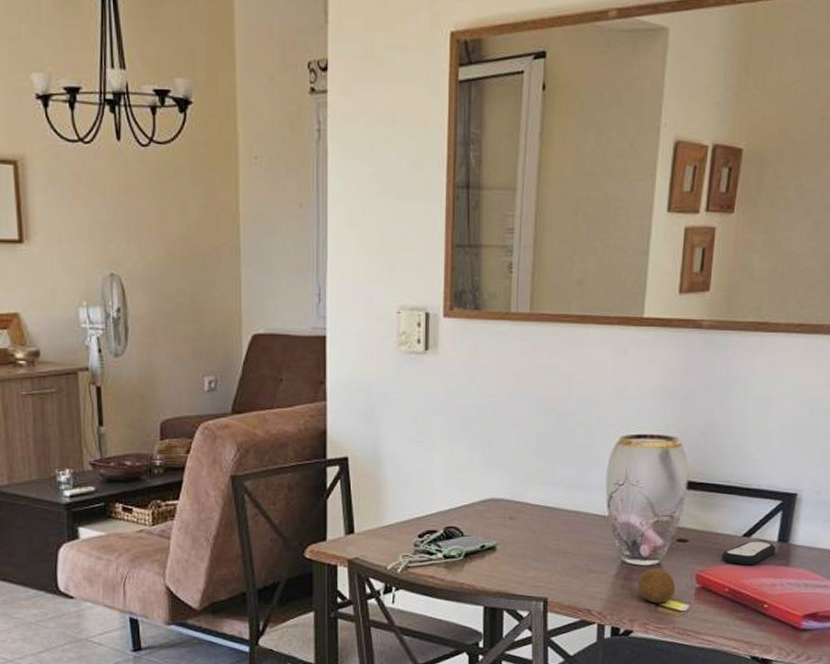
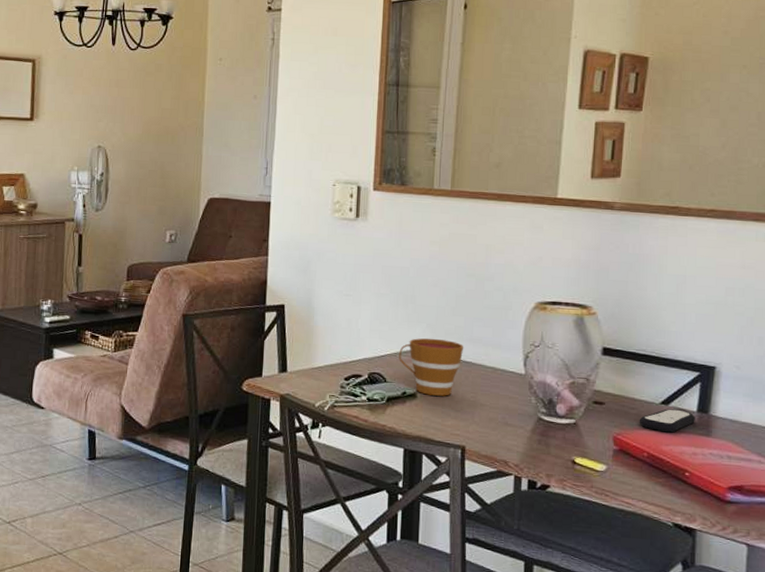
cup: none [476,484,546,547] -> present [399,338,464,396]
fruit: present [638,568,676,604] -> none [554,426,593,462]

